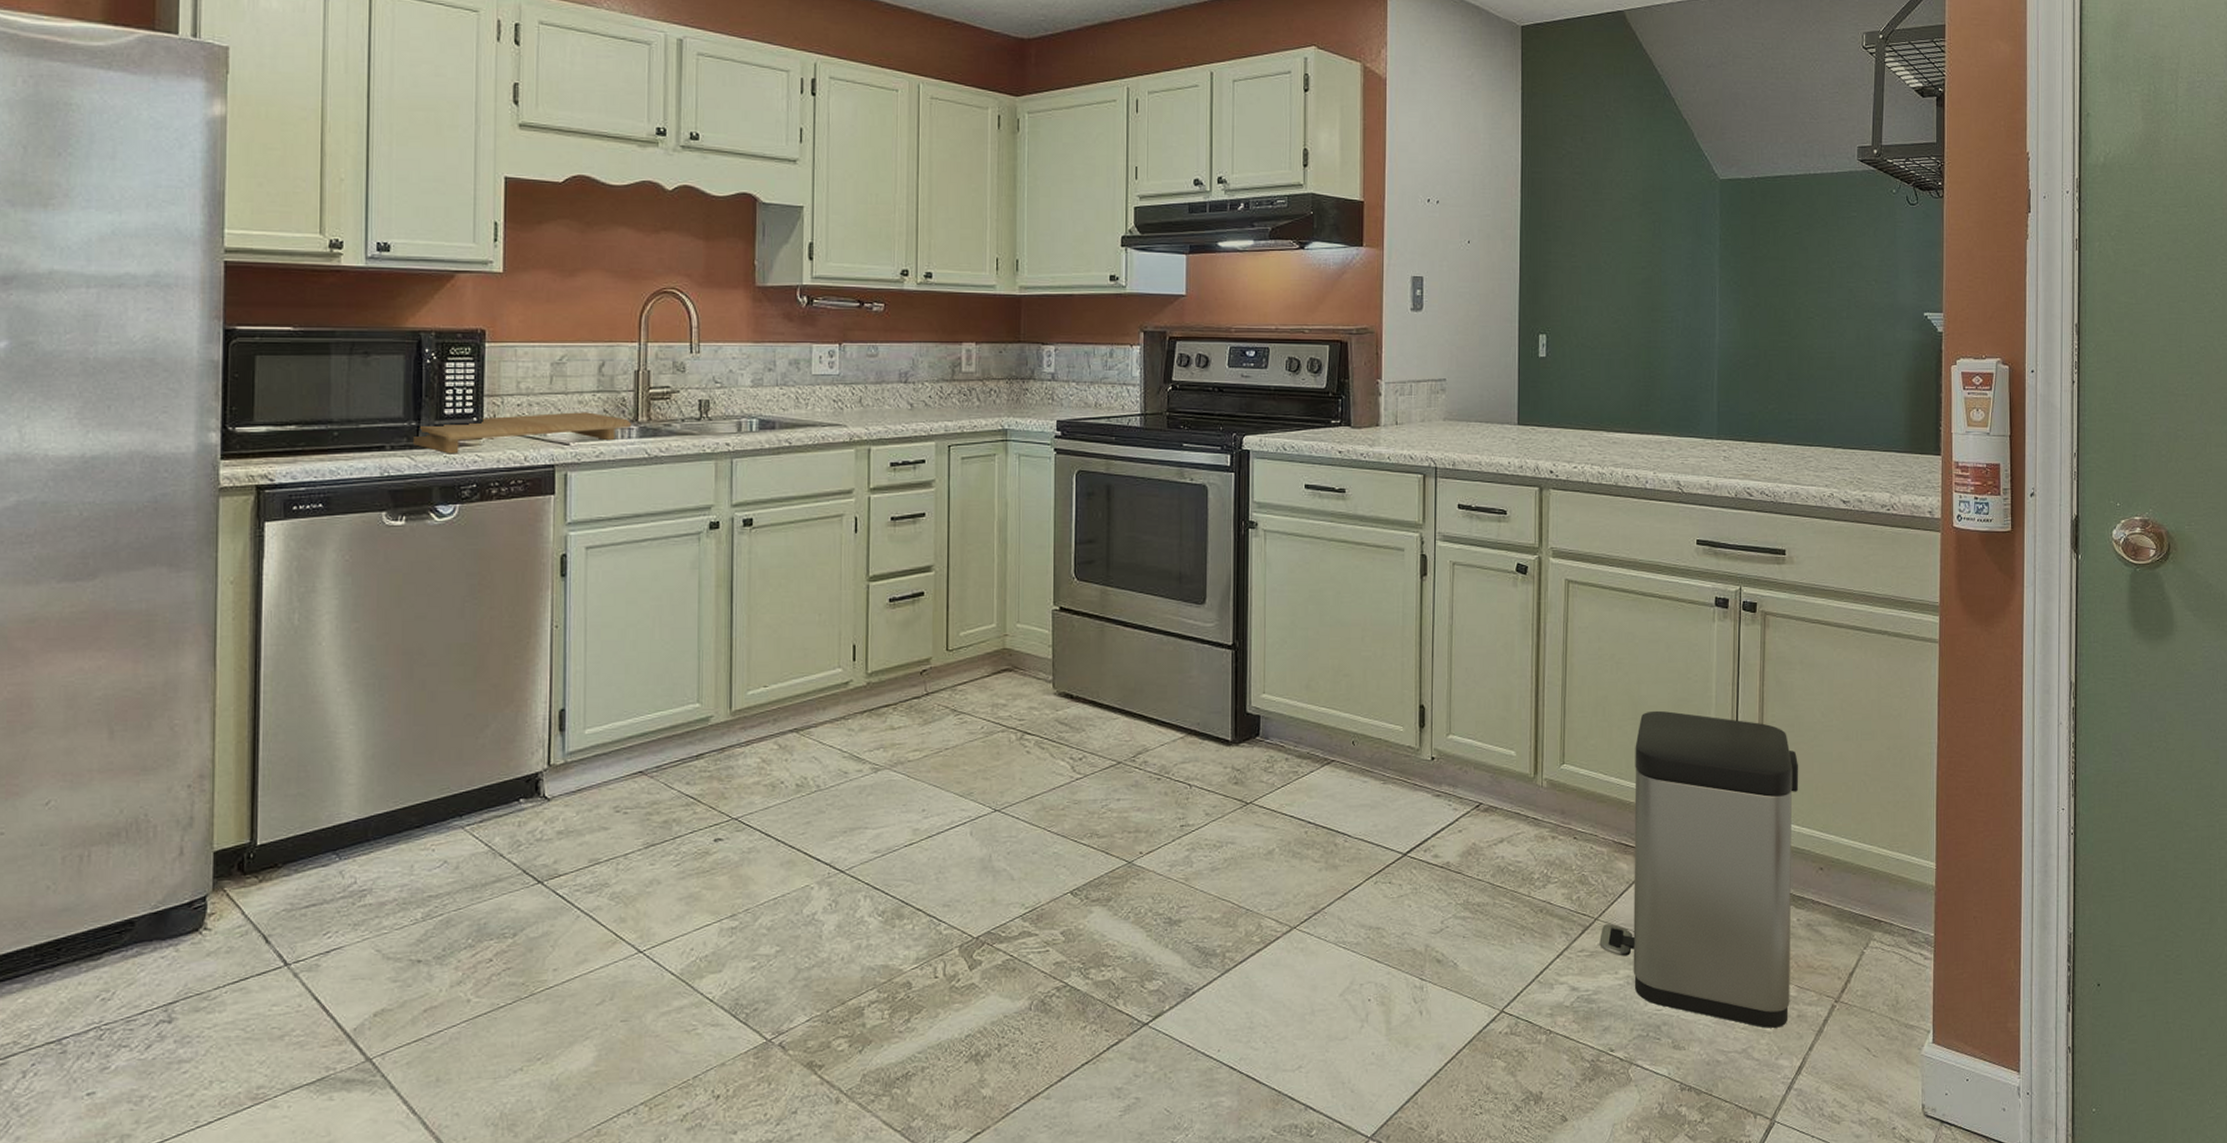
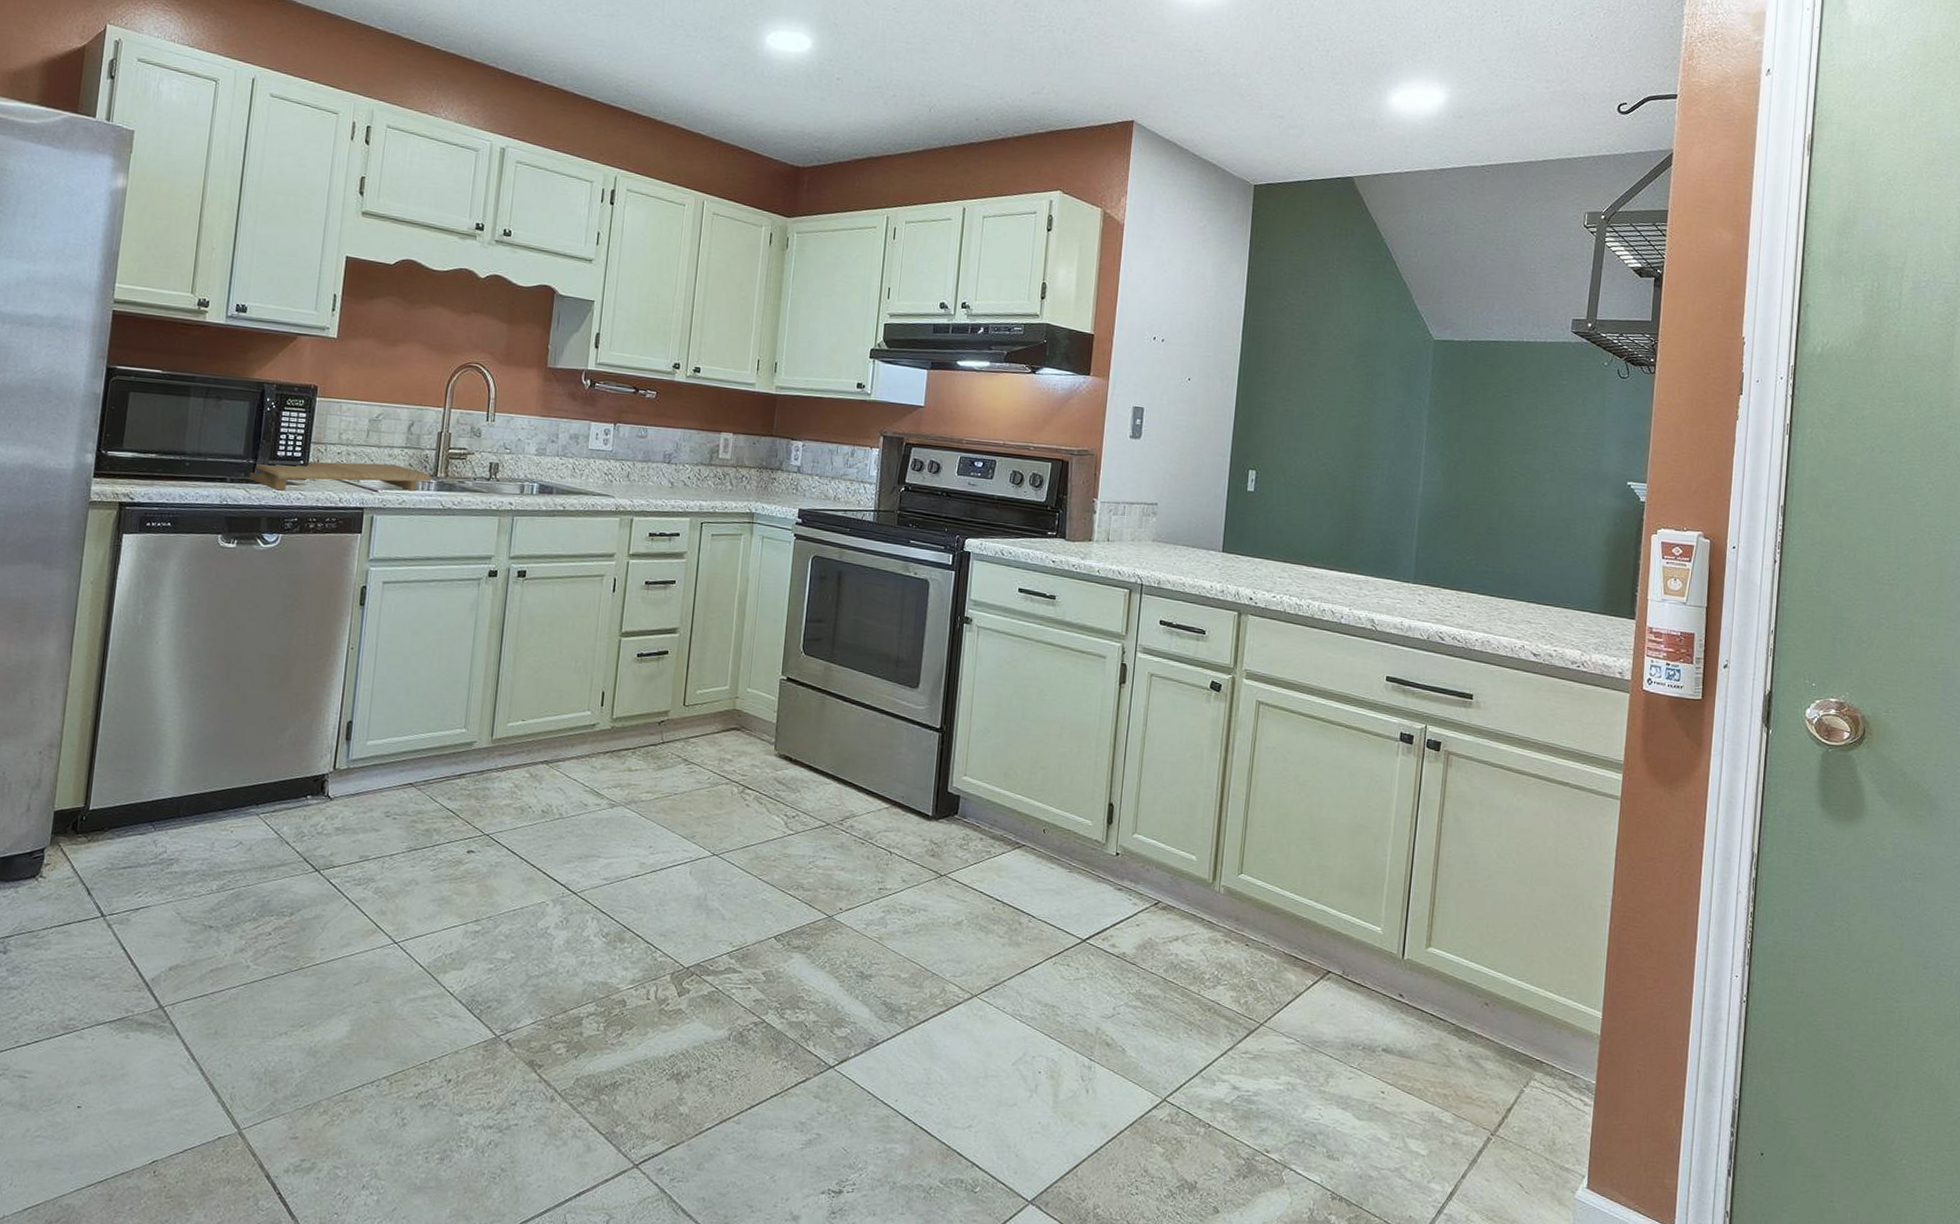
pedal bin: present [1599,710,1799,1028] -> none [1263,833,1472,1152]

